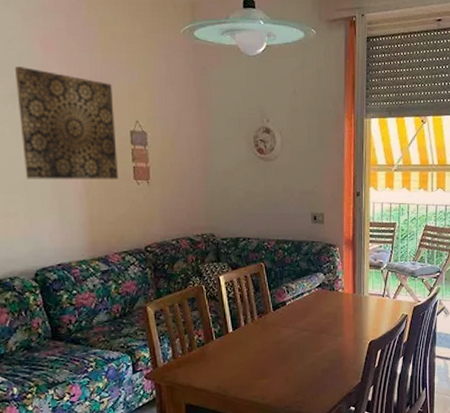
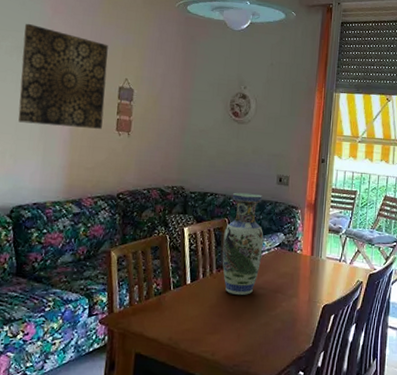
vase: none [261,234,303,340] -> present [222,192,264,296]

